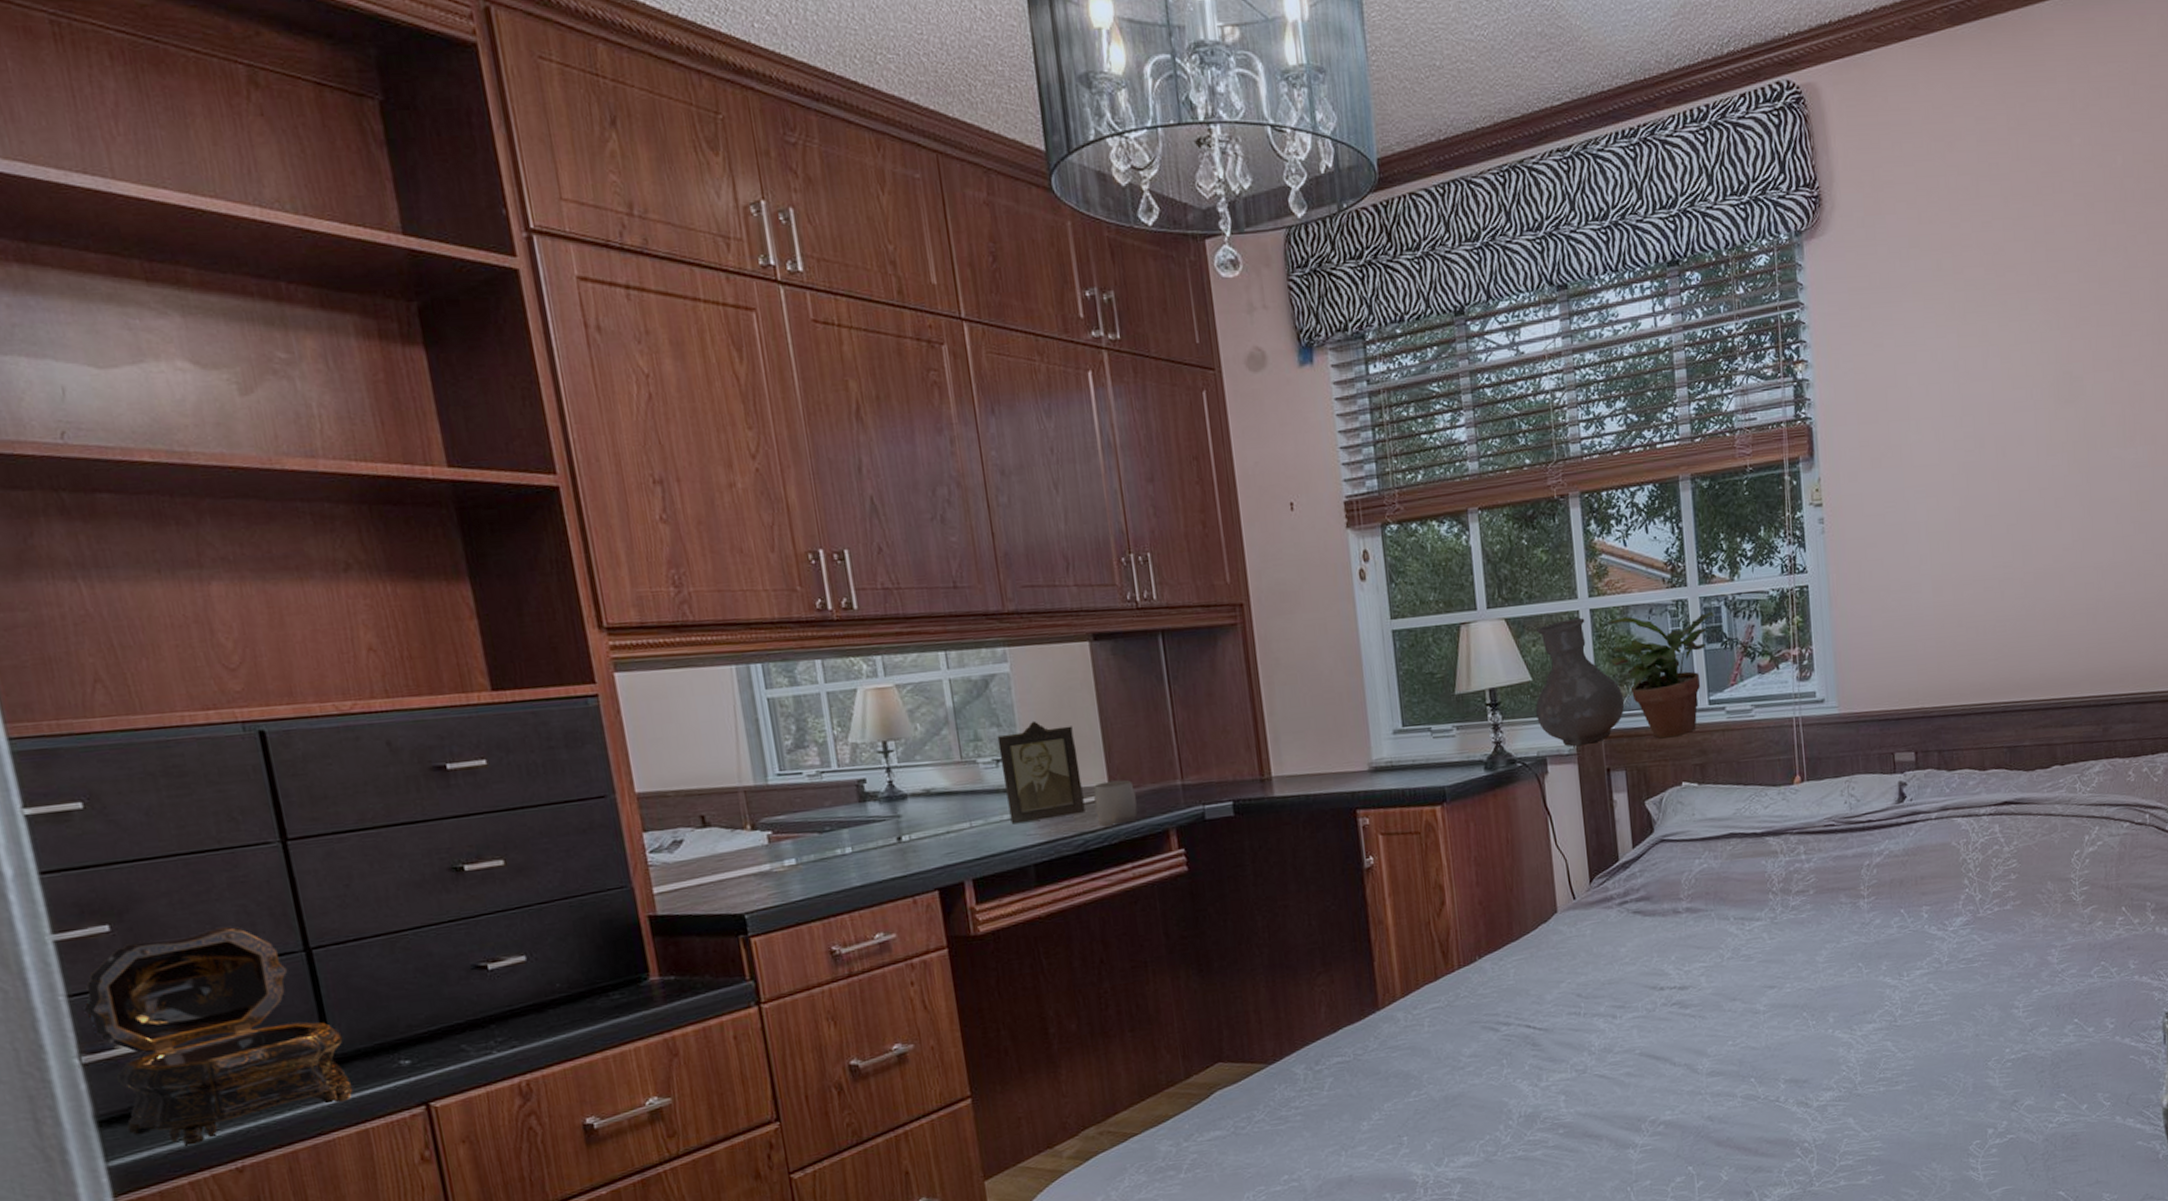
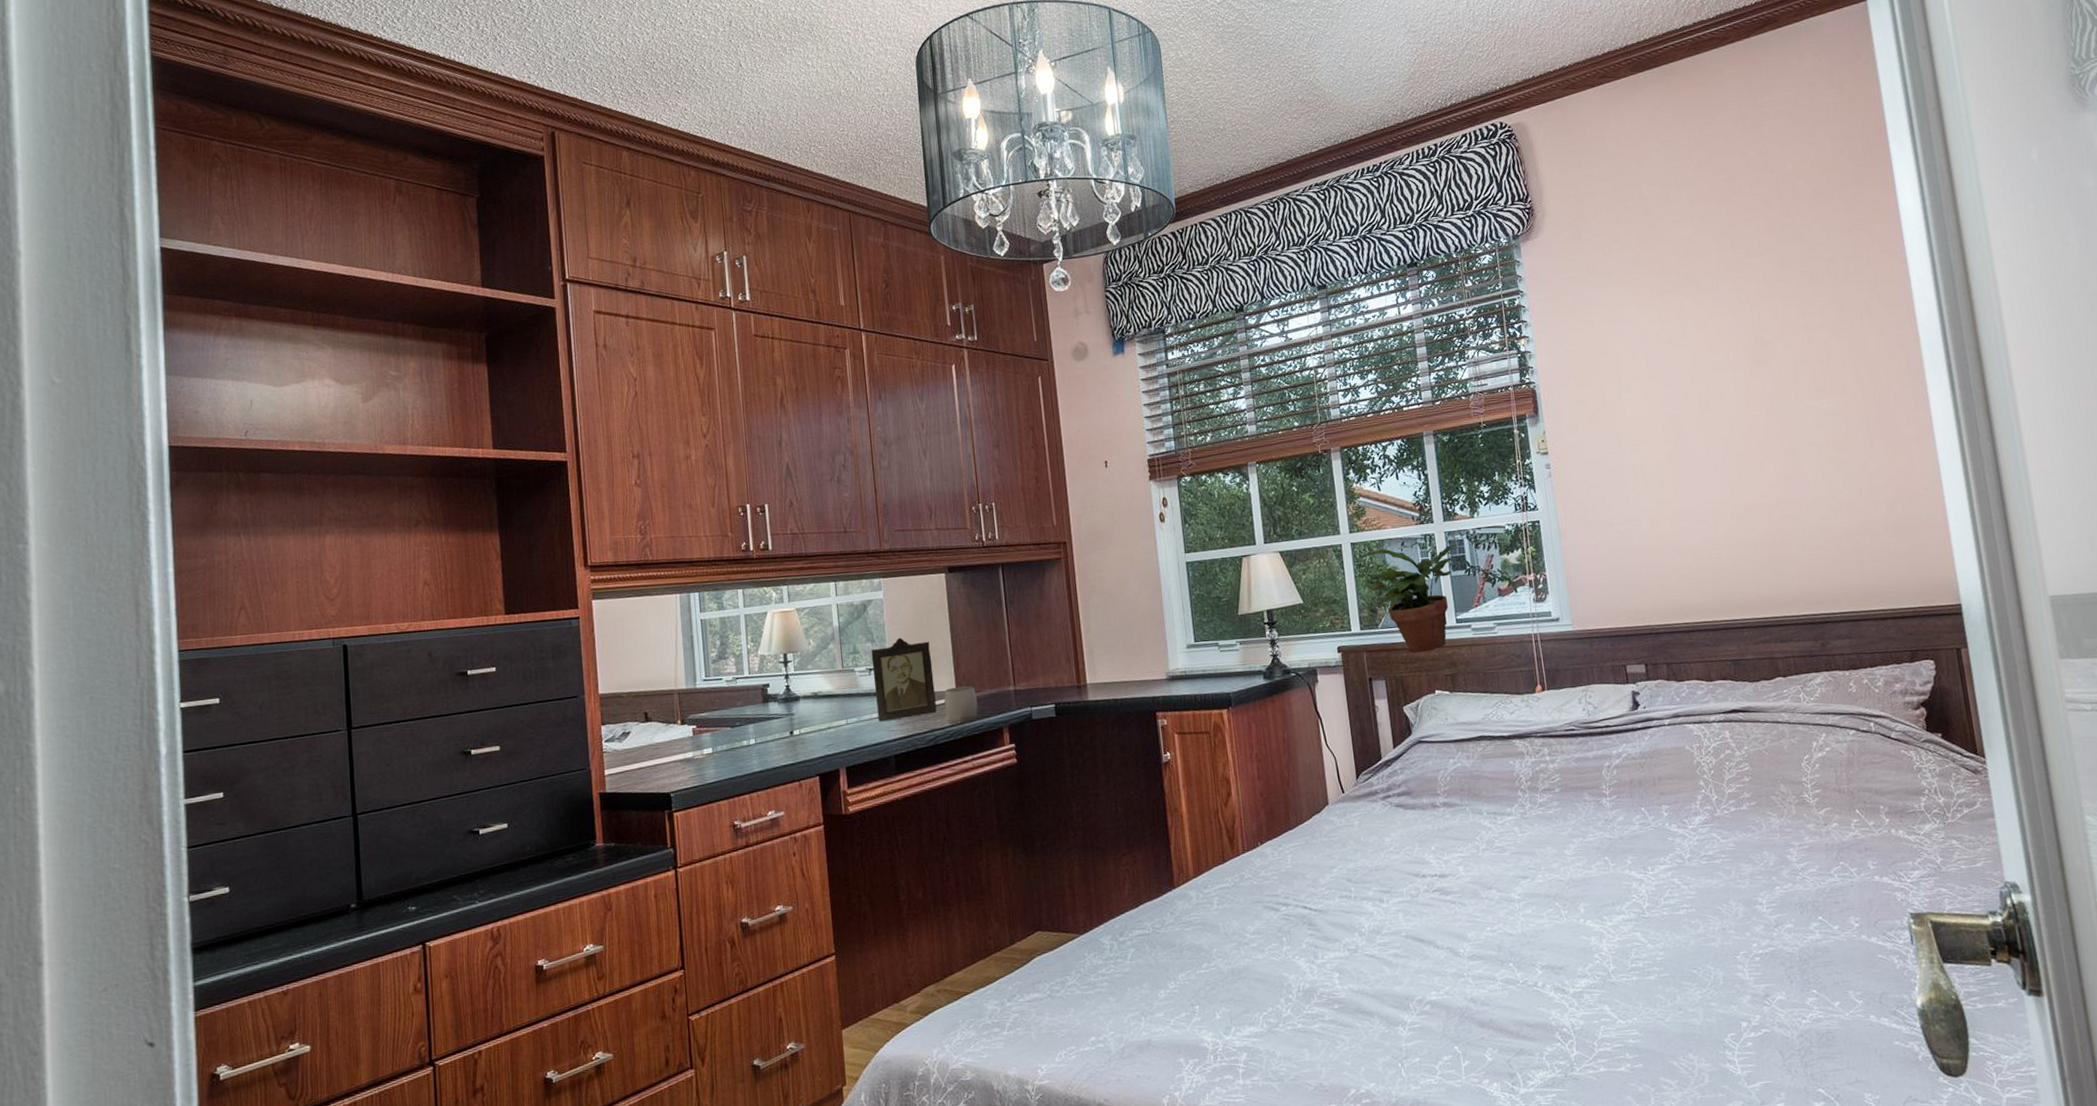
jewelry box: present [83,926,354,1146] -> none [197,795,373,971]
vase: present [1535,617,1625,747] -> none [1305,550,1383,660]

